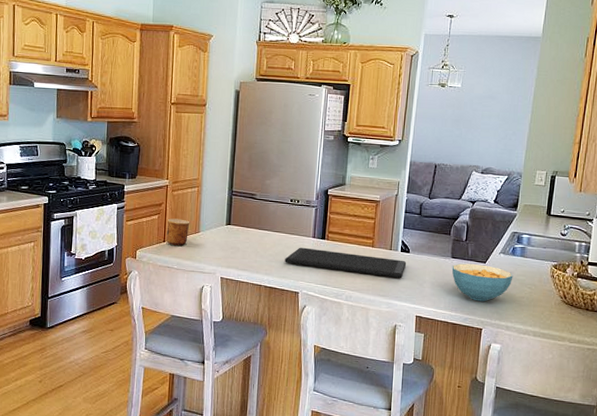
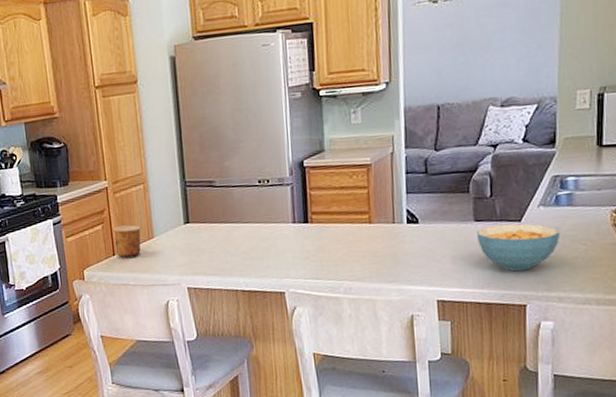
cutting board: present [285,247,407,279] -> none [262,233,417,259]

